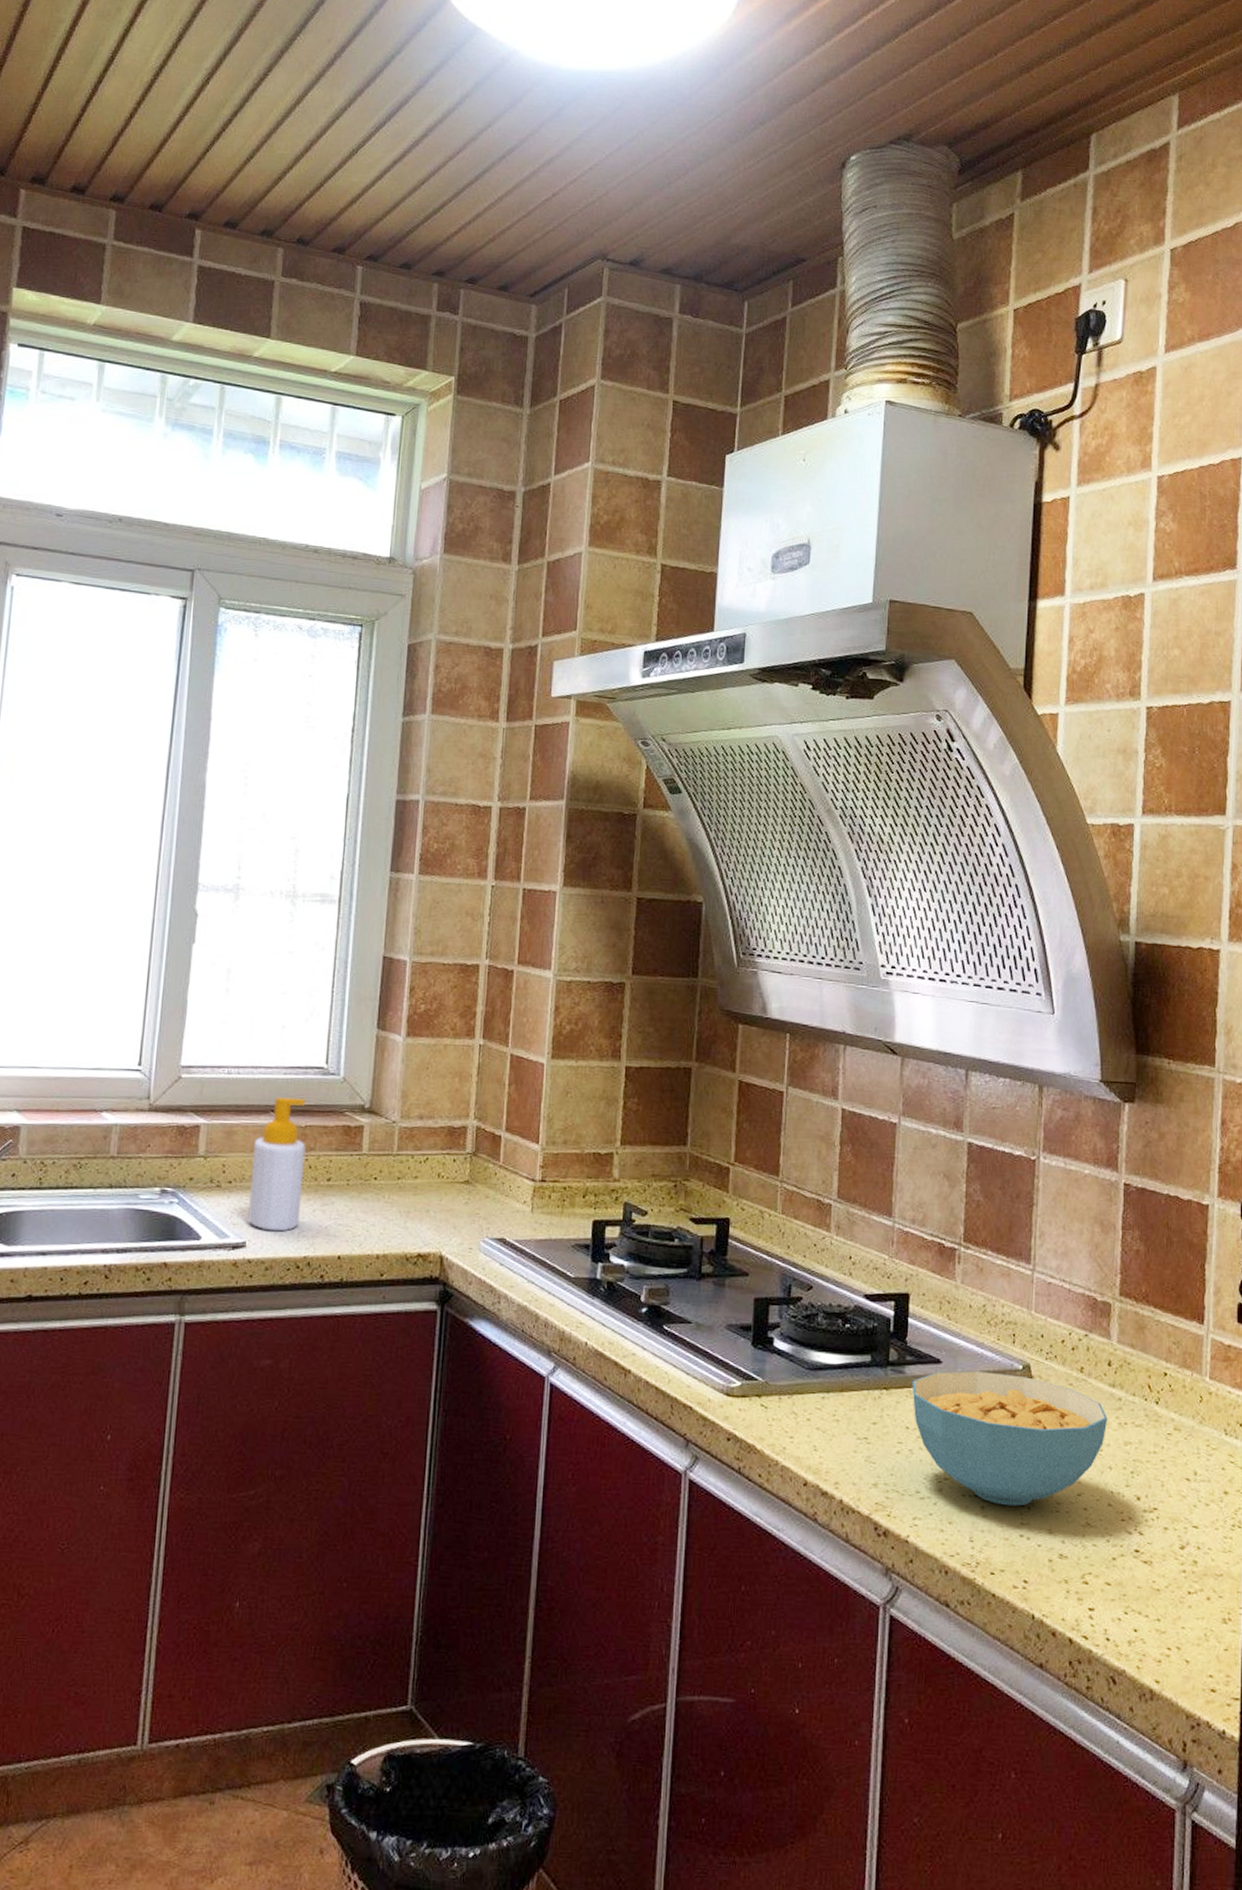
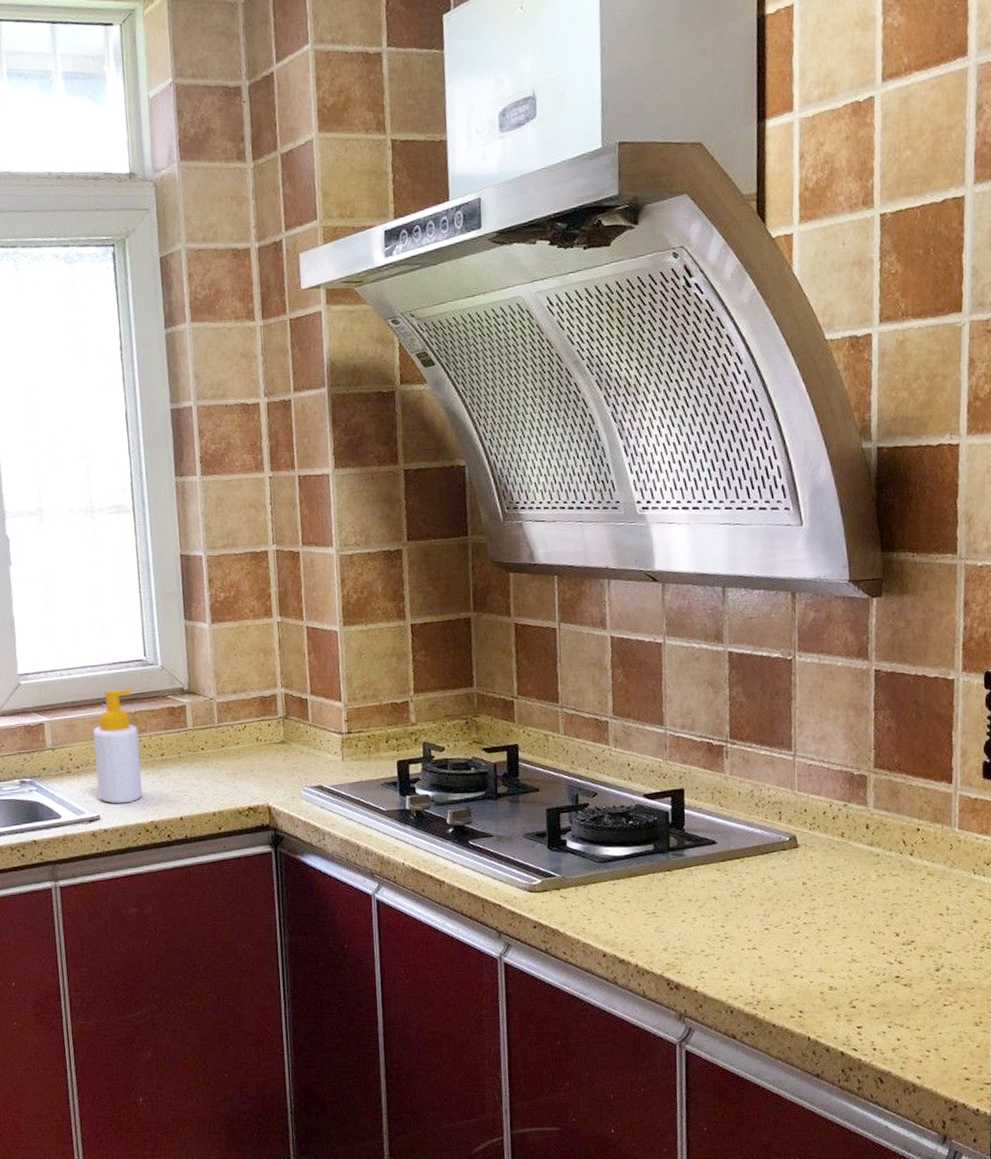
cereal bowl: present [912,1370,1108,1506] -> none [691,846,868,954]

